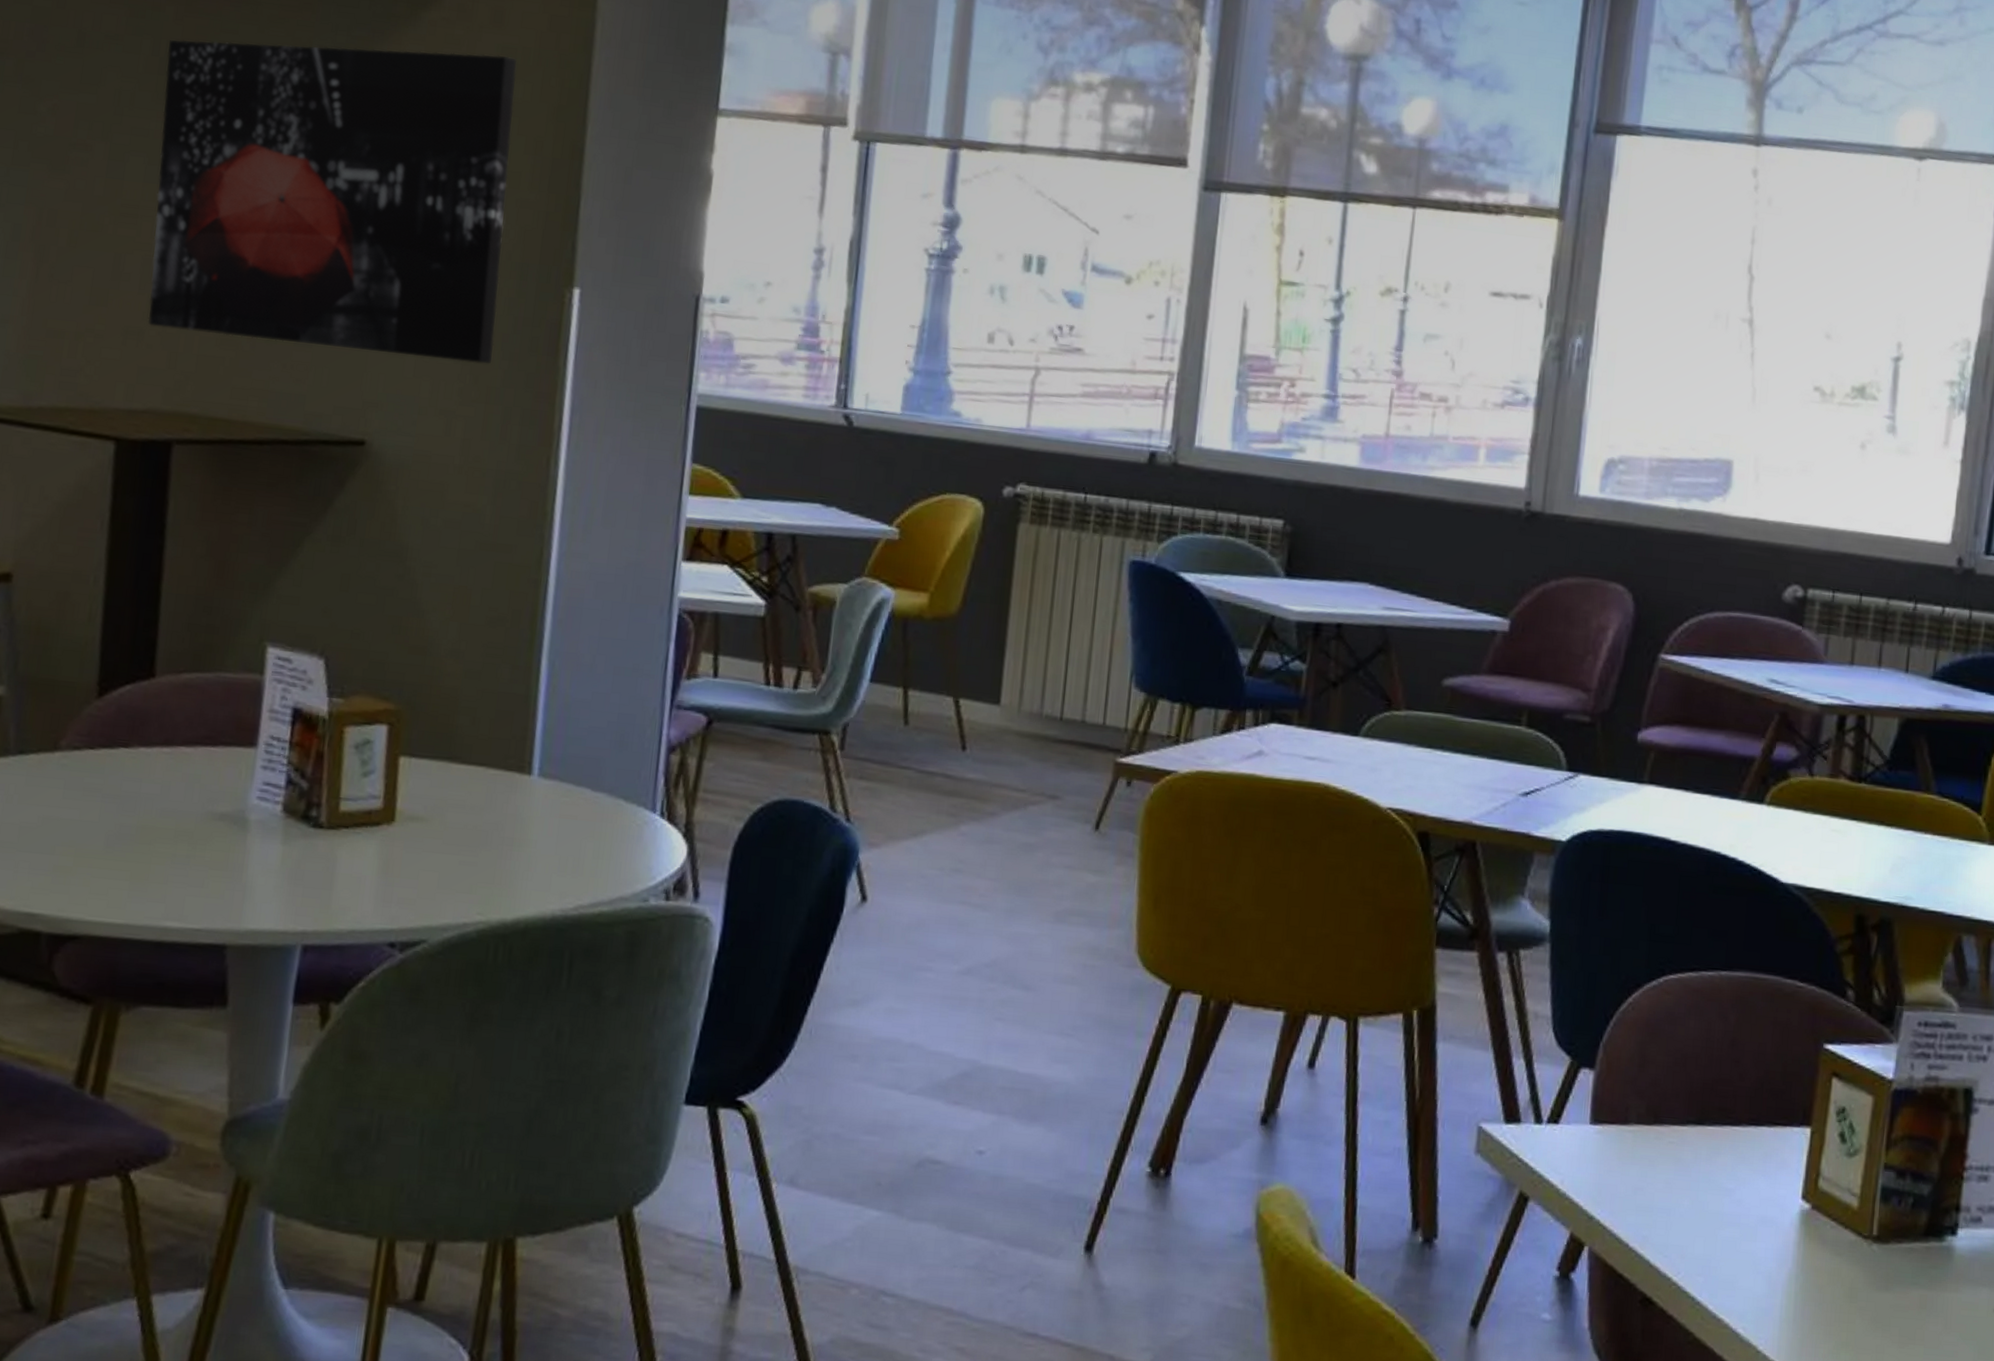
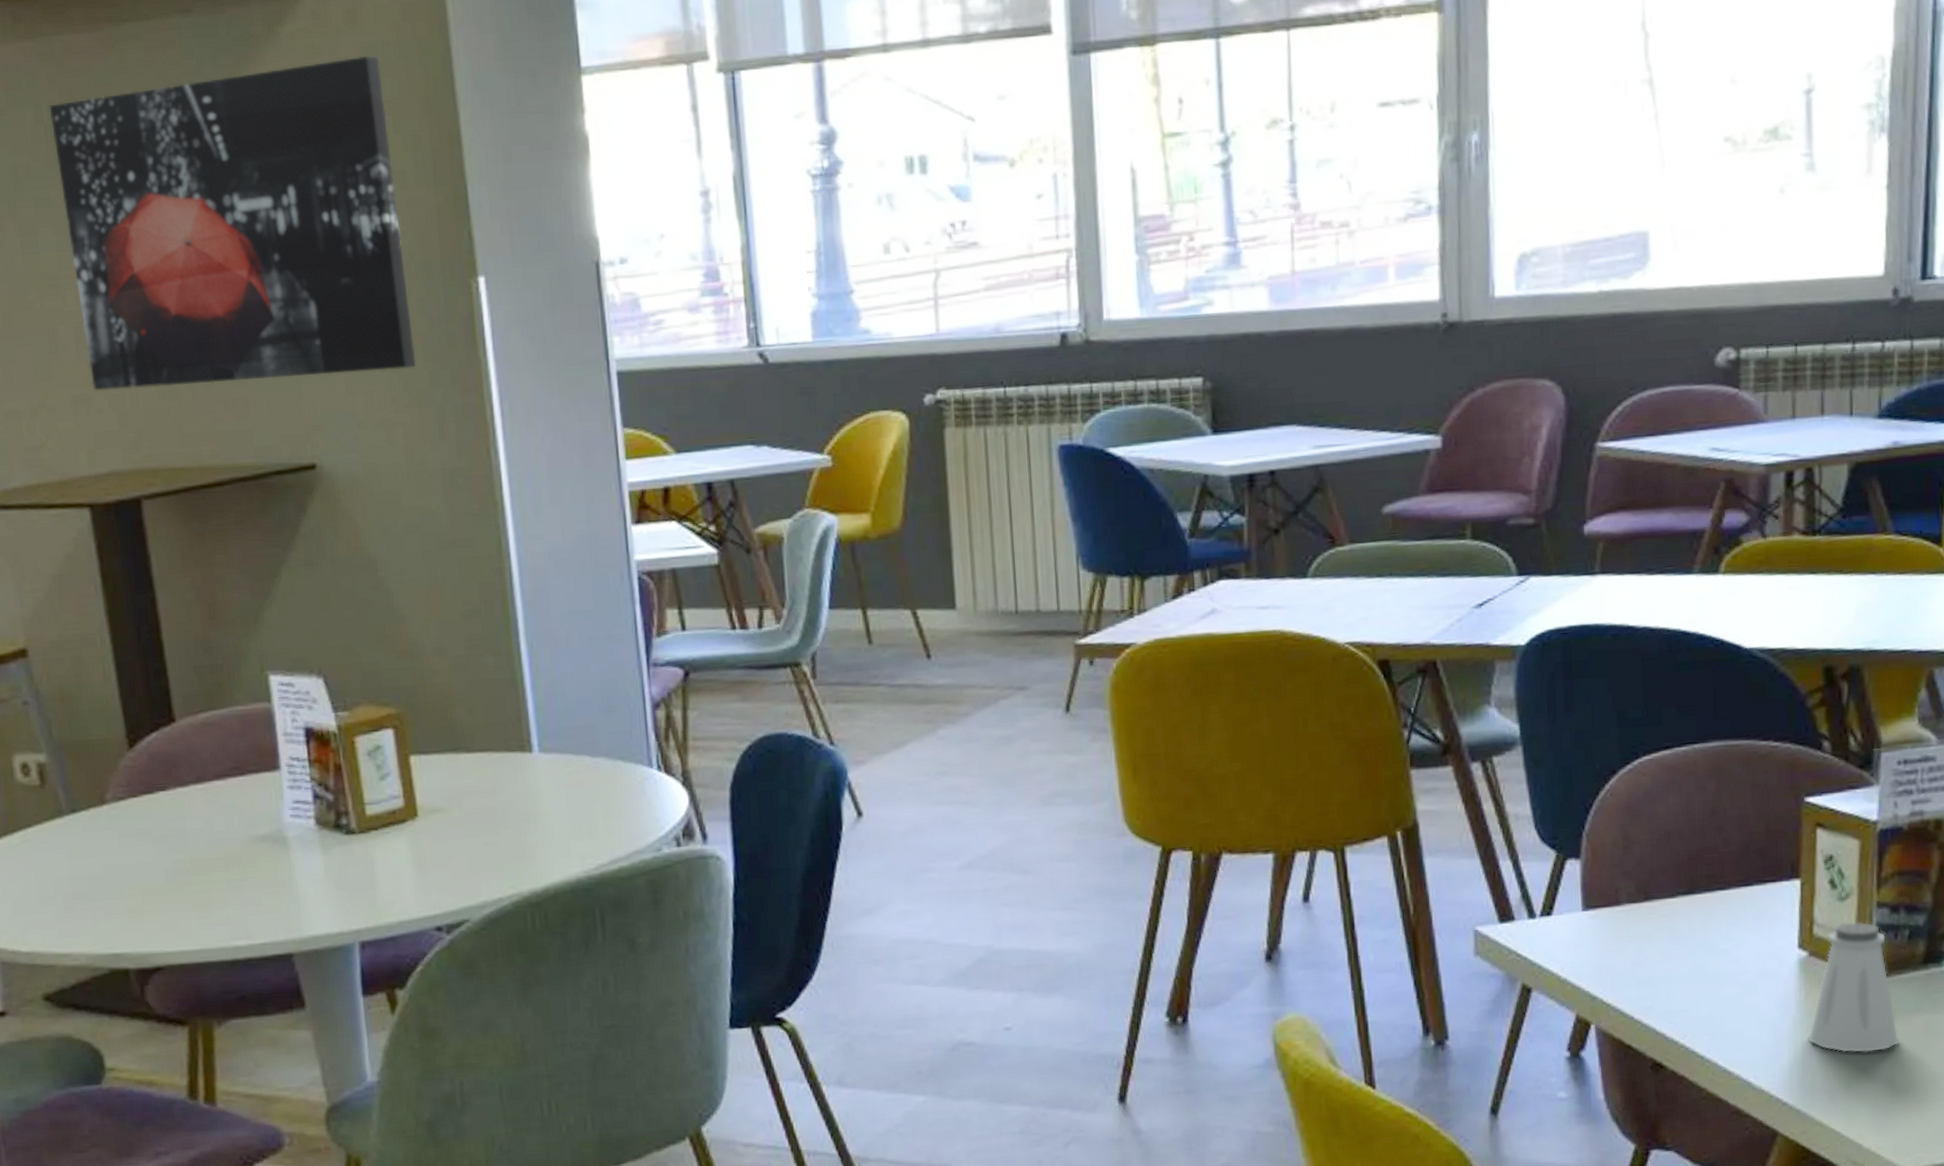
saltshaker: none [1802,1179,1893,1322] -> present [1808,921,1899,1054]

